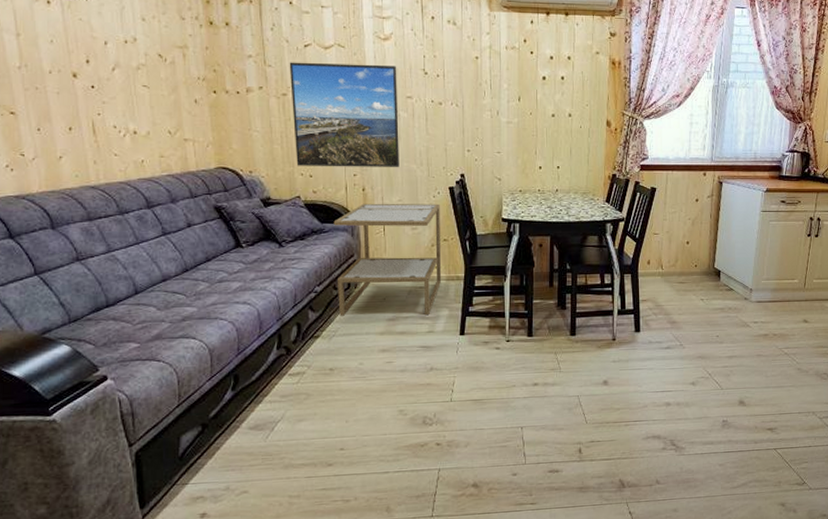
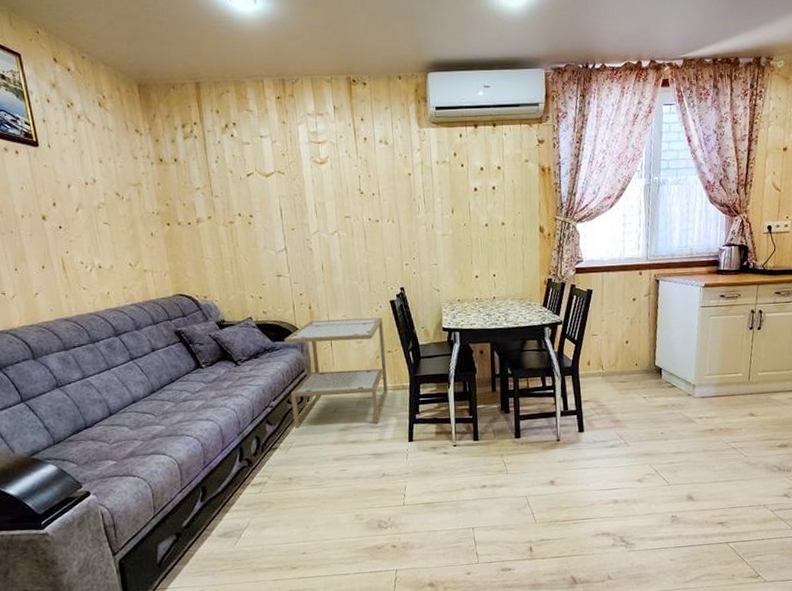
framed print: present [289,62,399,168] -> none [234,187,342,289]

